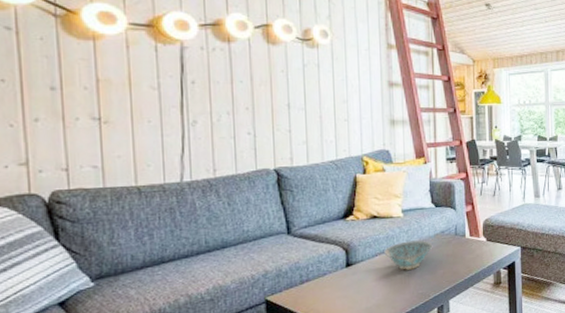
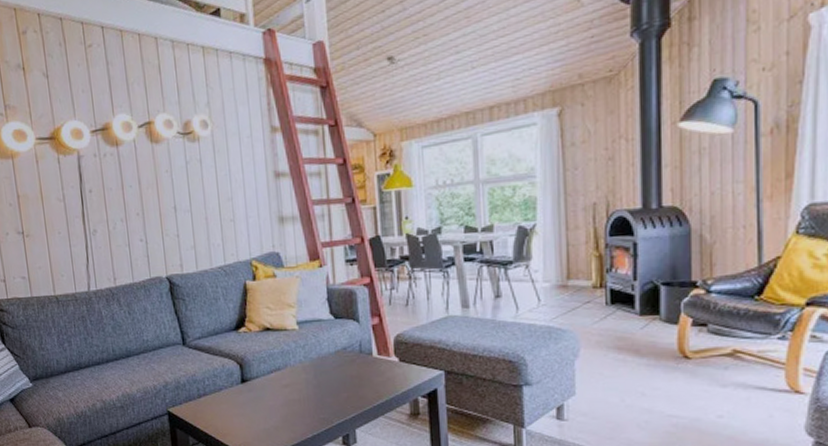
ceramic bowl: present [384,240,433,270] -> none [280,357,334,391]

